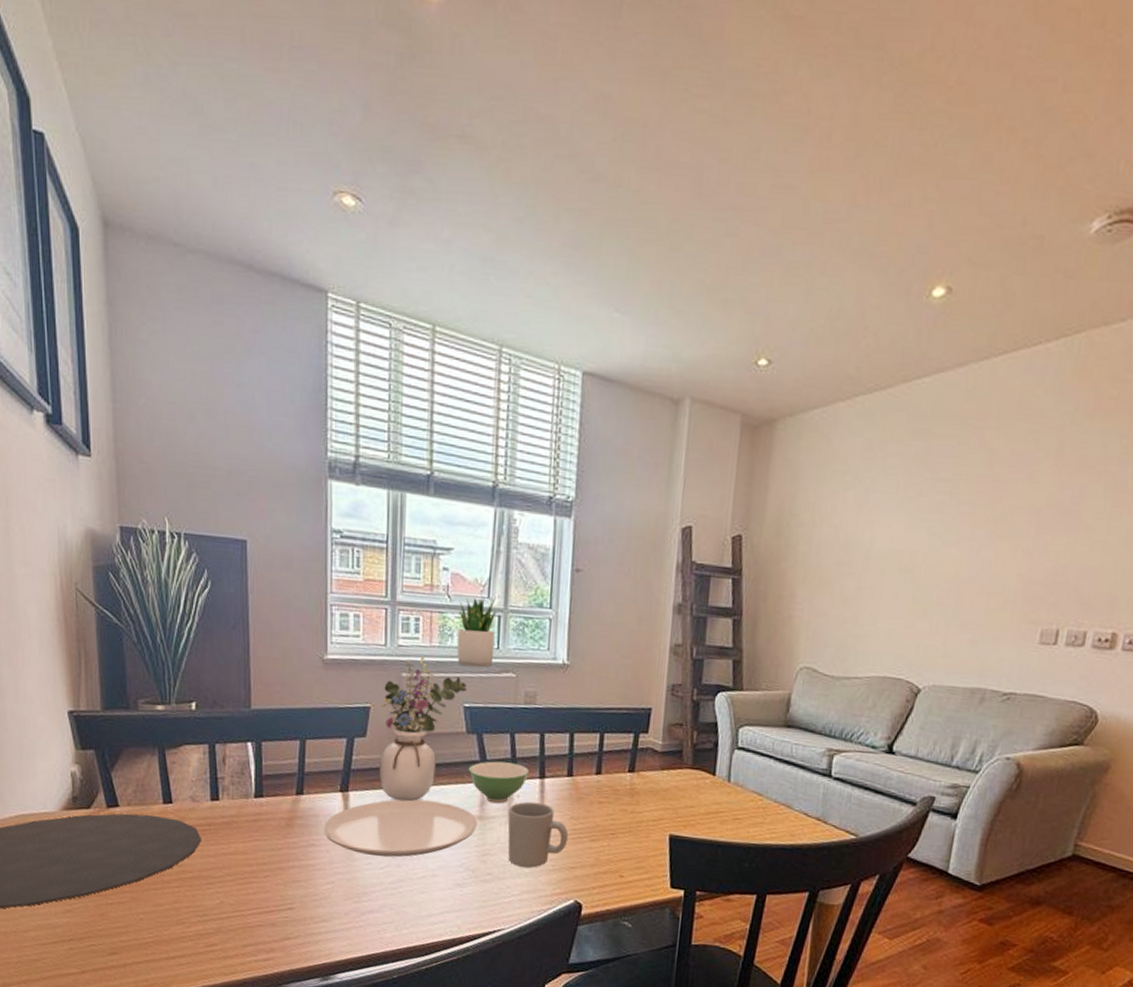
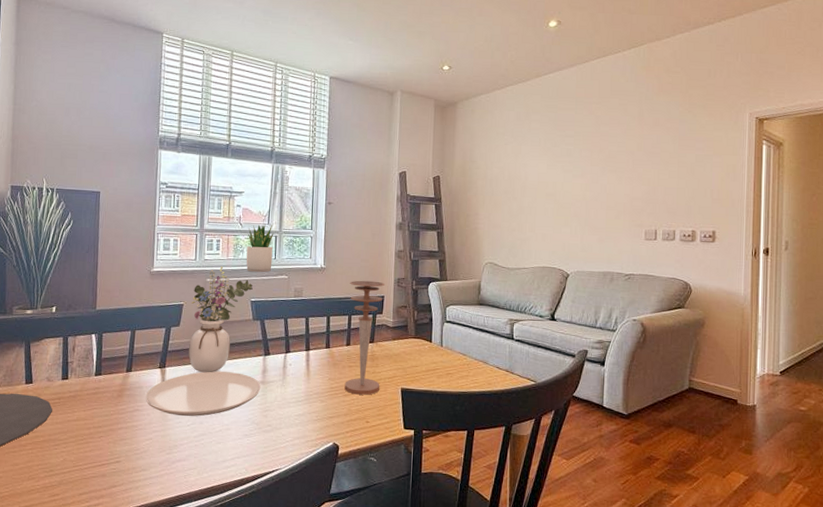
bowl: present [468,761,529,804] -> none [254,339,298,372]
mug: present [507,801,569,868] -> none [283,368,328,420]
candlestick: none [591,684,654,842] -> present [344,280,385,395]

